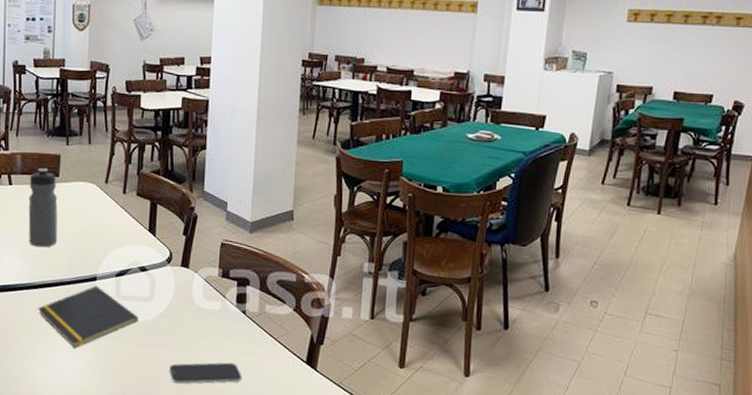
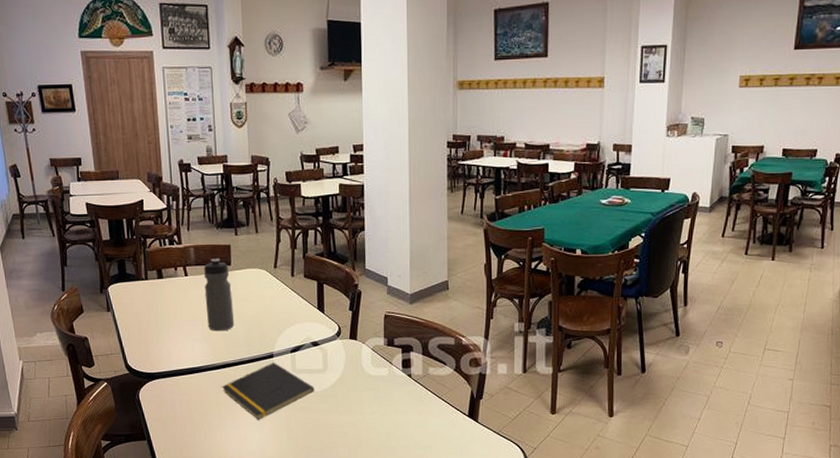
smartphone: present [169,362,242,384] -> none [345,421,412,444]

